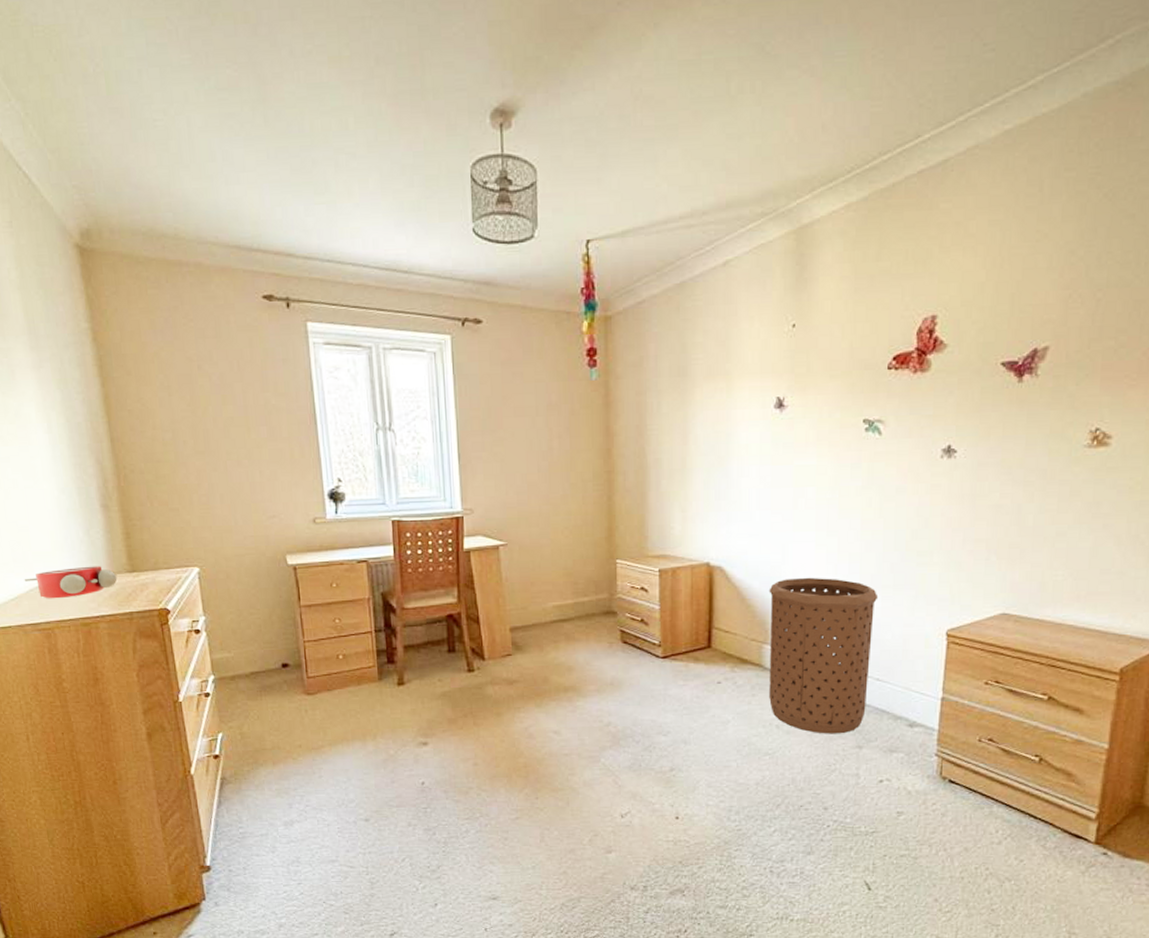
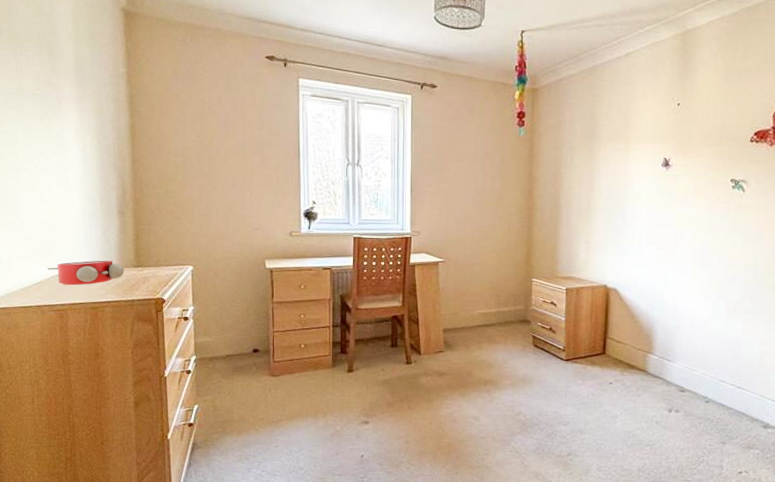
laundry basket: present [769,577,879,734] -> none [651,301,741,431]

